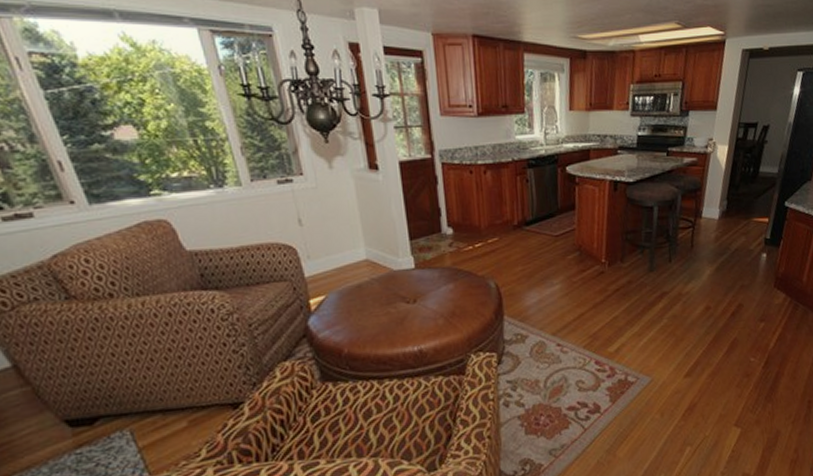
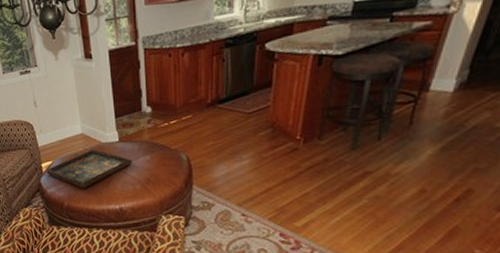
decorative tray: none [316,279,433,329] -> present [46,150,132,188]

